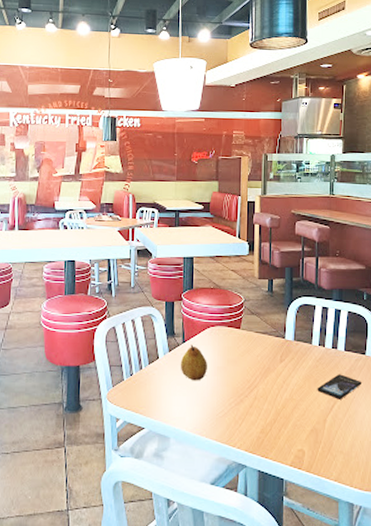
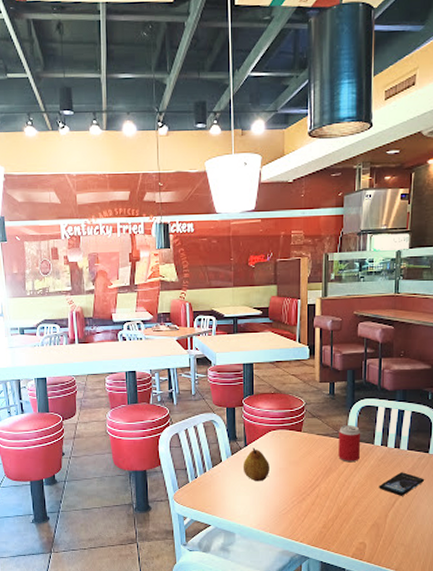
beverage can: none [277,323,299,362] -> present [338,425,361,461]

